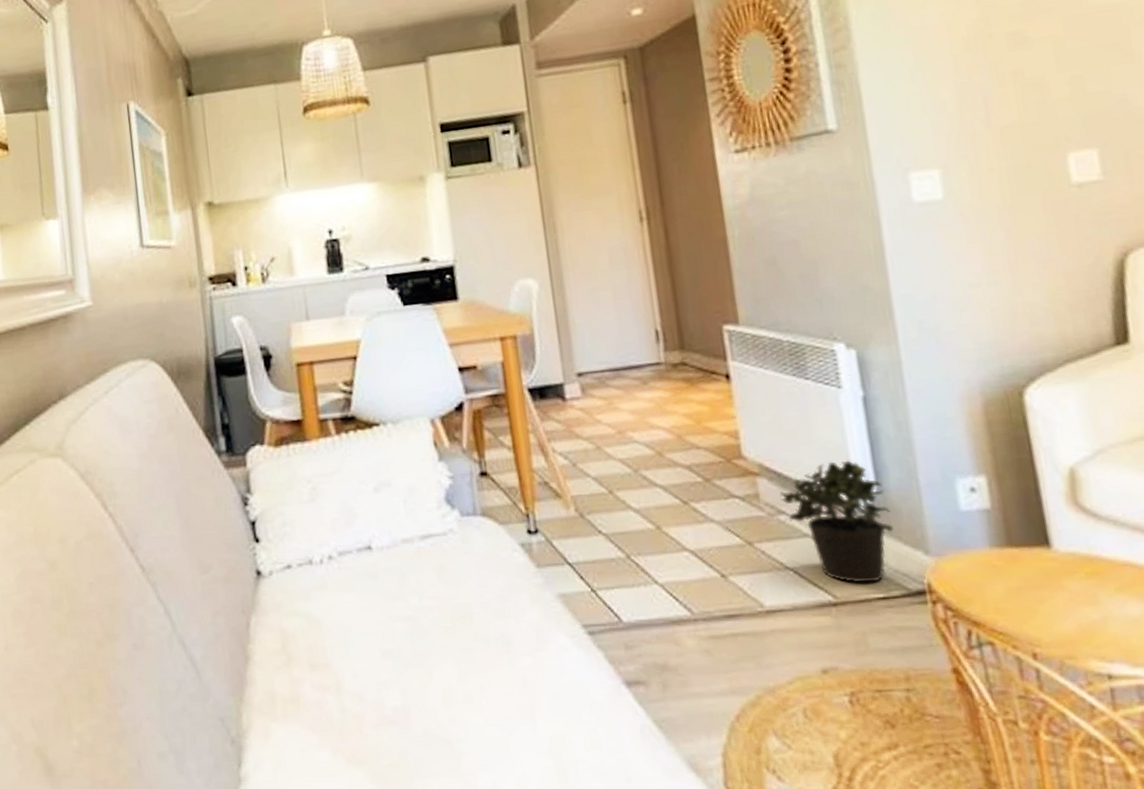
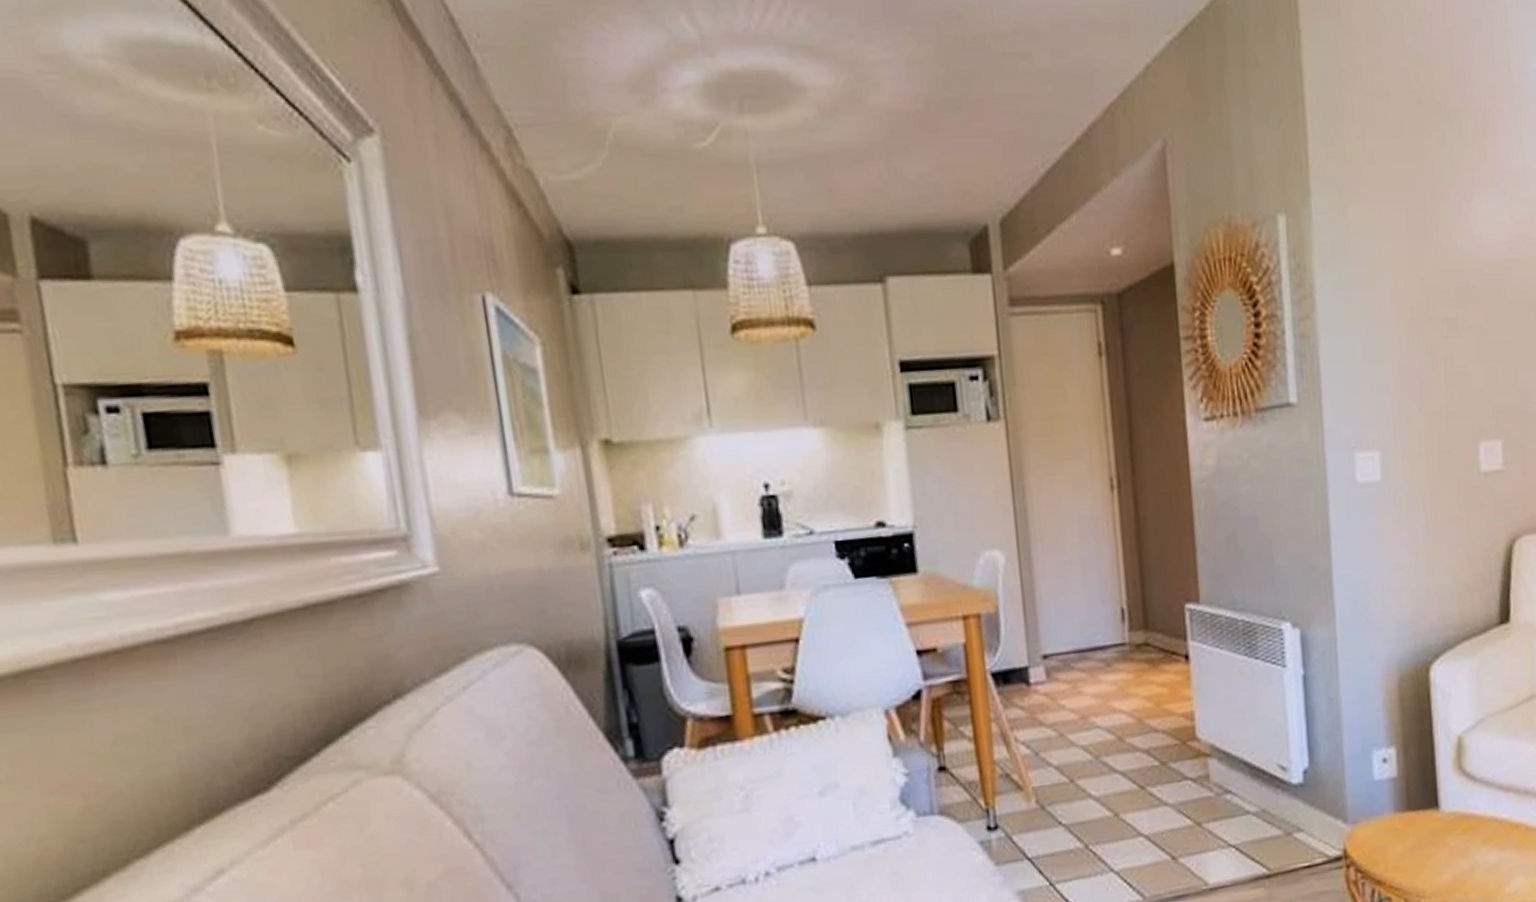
potted plant: present [780,460,893,583] -> none [1227,737,1320,854]

